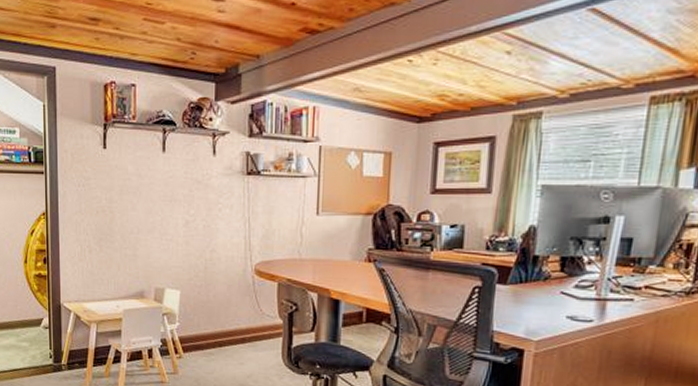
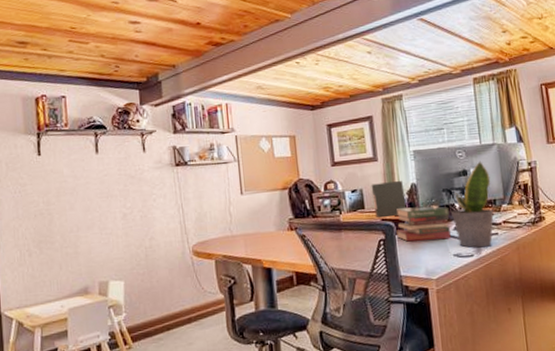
binder: none [475,219,519,262] -> present [371,180,407,219]
books: none [497,253,573,298] -> present [396,205,451,242]
potted plant: none [574,207,642,314] -> present [450,161,495,249]

